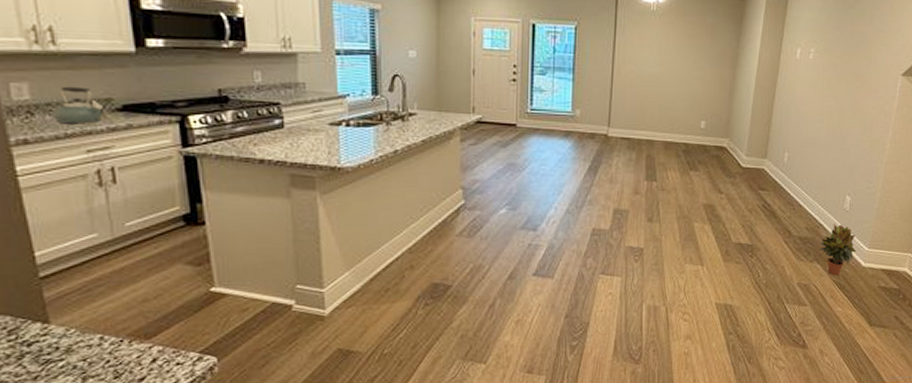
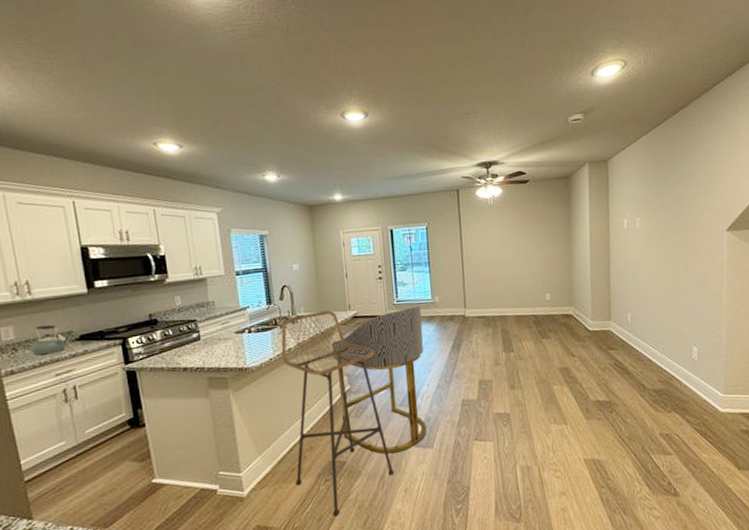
bar stool: none [385,110,507,345] -> present [281,310,395,516]
bar stool: none [448,117,558,281] -> present [332,305,427,454]
potted plant: present [819,223,857,276] -> none [674,373,712,424]

